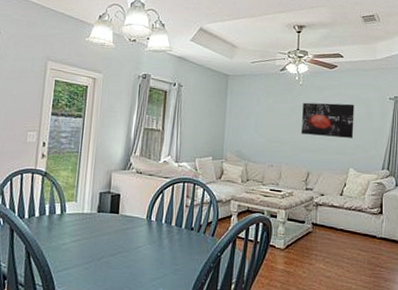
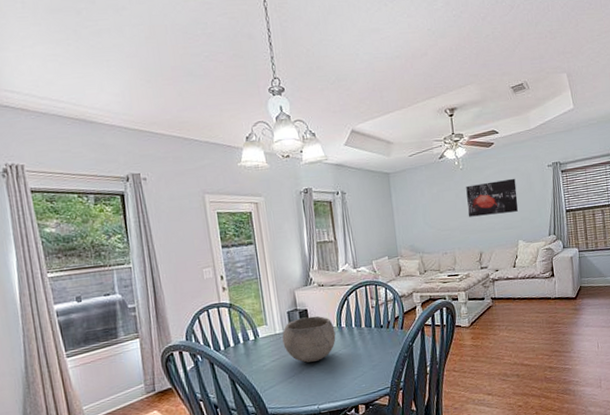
bowl: none [88,202,144,251] -> present [282,315,336,363]

